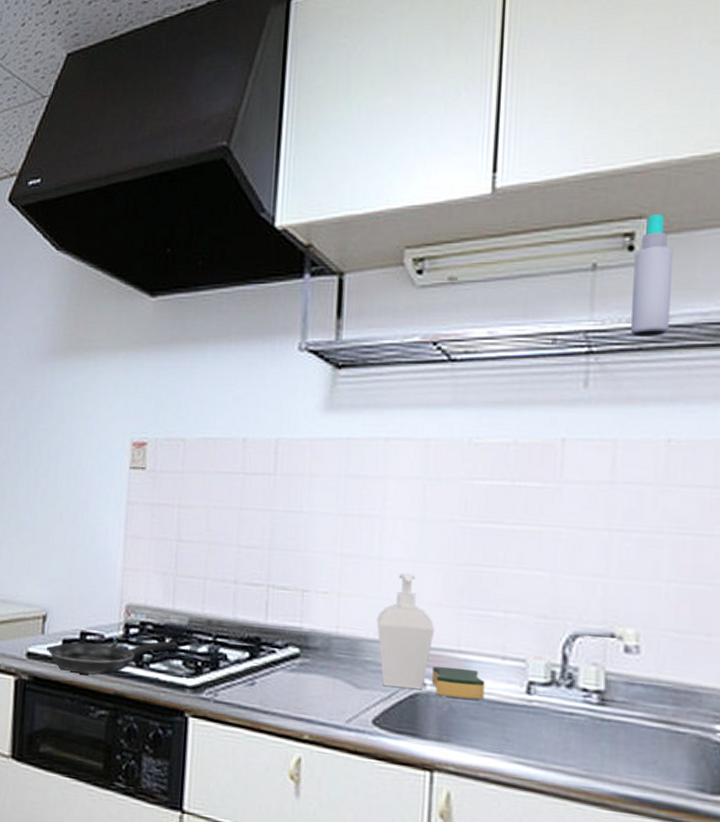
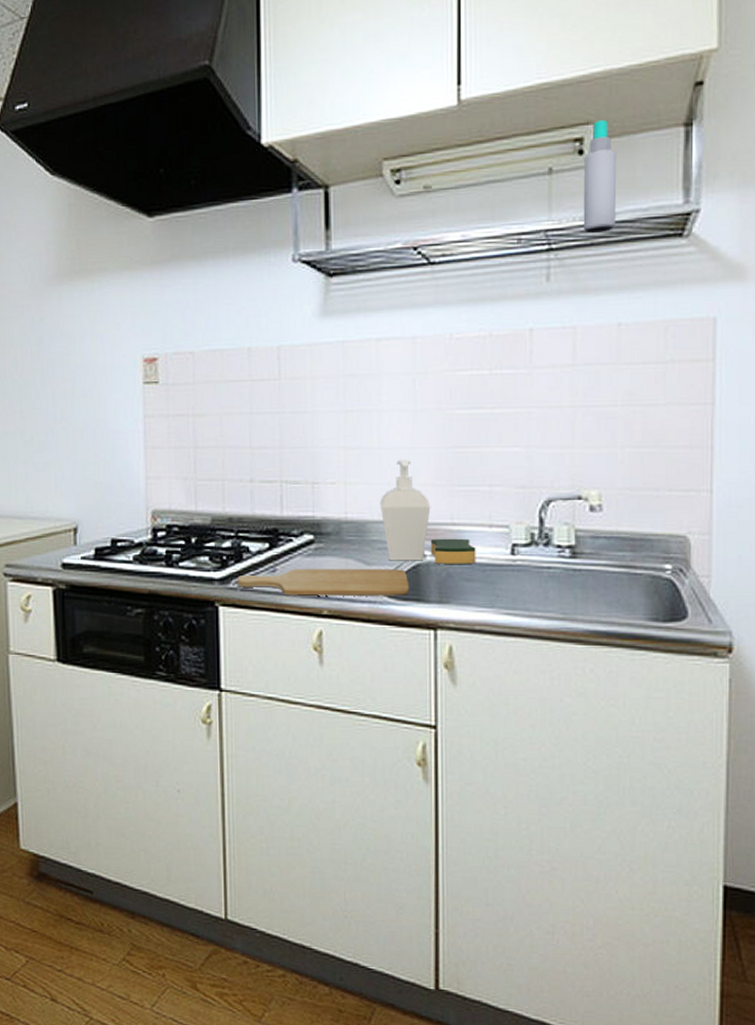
frying pan: present [48,640,177,676] -> none [82,540,203,578]
chopping board: none [211,684,405,728] -> present [237,569,410,596]

